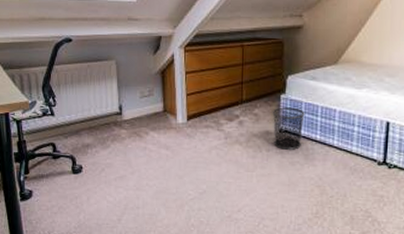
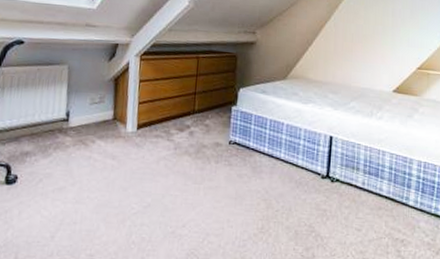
waste bin: present [272,107,305,150] -> none [223,118,254,162]

